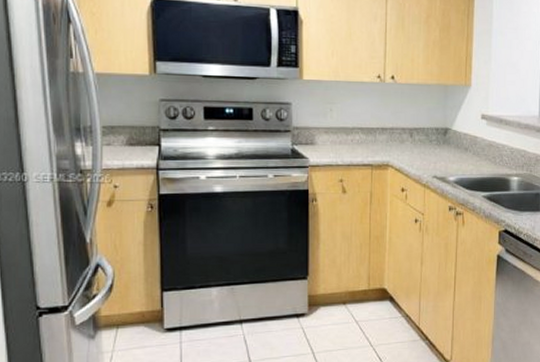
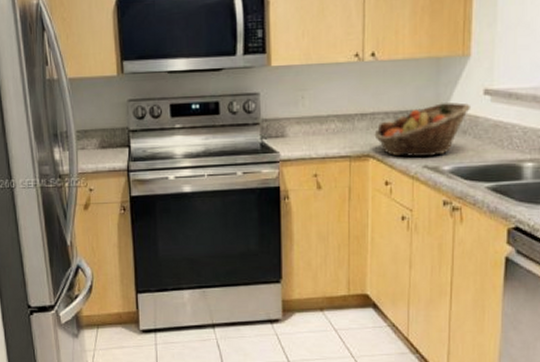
fruit basket: none [393,122,472,169] -> present [374,101,472,157]

